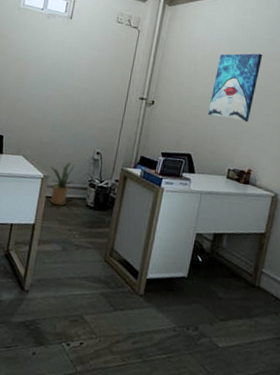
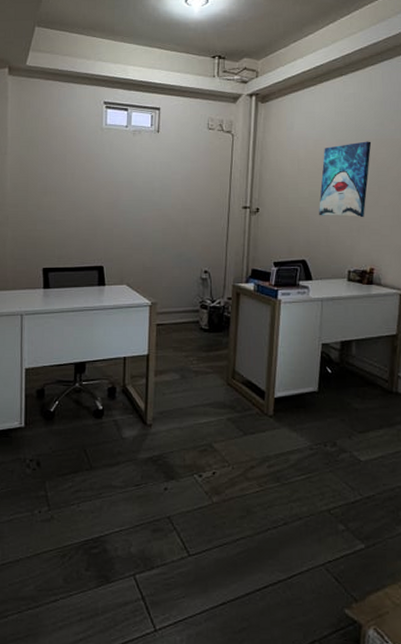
house plant: present [49,160,78,206] -> none [156,283,186,333]

